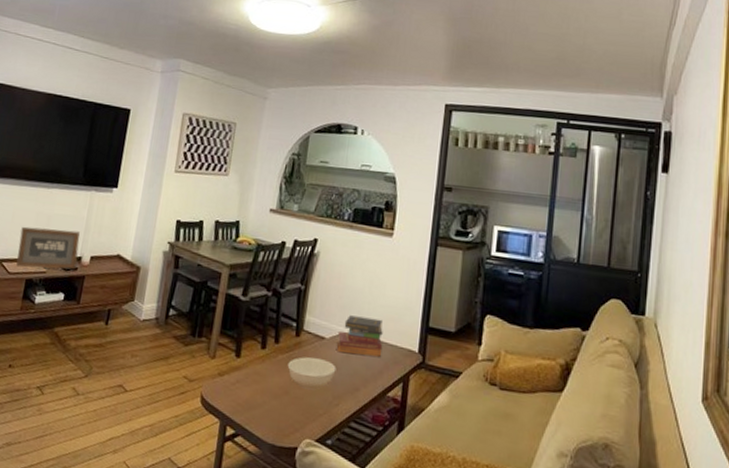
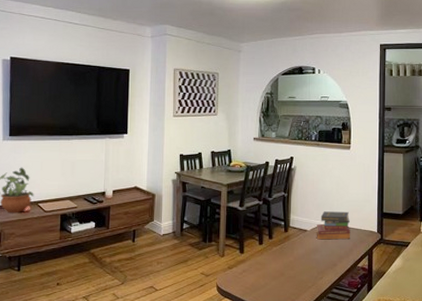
picture frame: present [16,226,80,270] -> none [50,172,102,206]
bowl: present [287,357,336,390] -> none [281,246,318,270]

